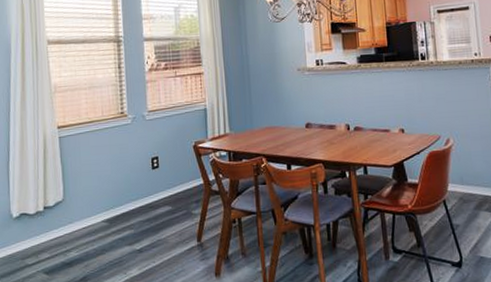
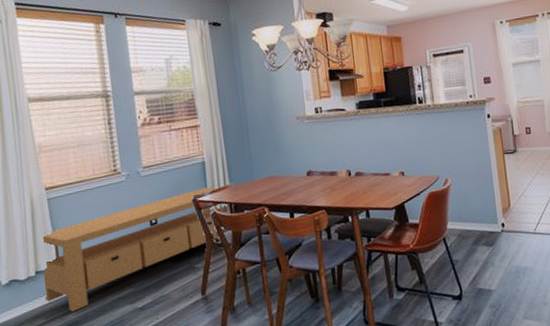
storage bench: none [51,134,227,248] -> present [43,187,229,311]

